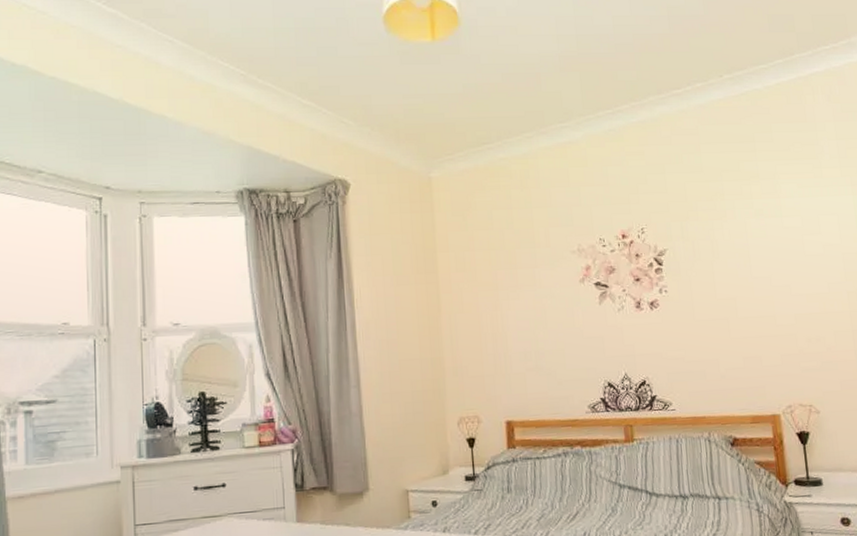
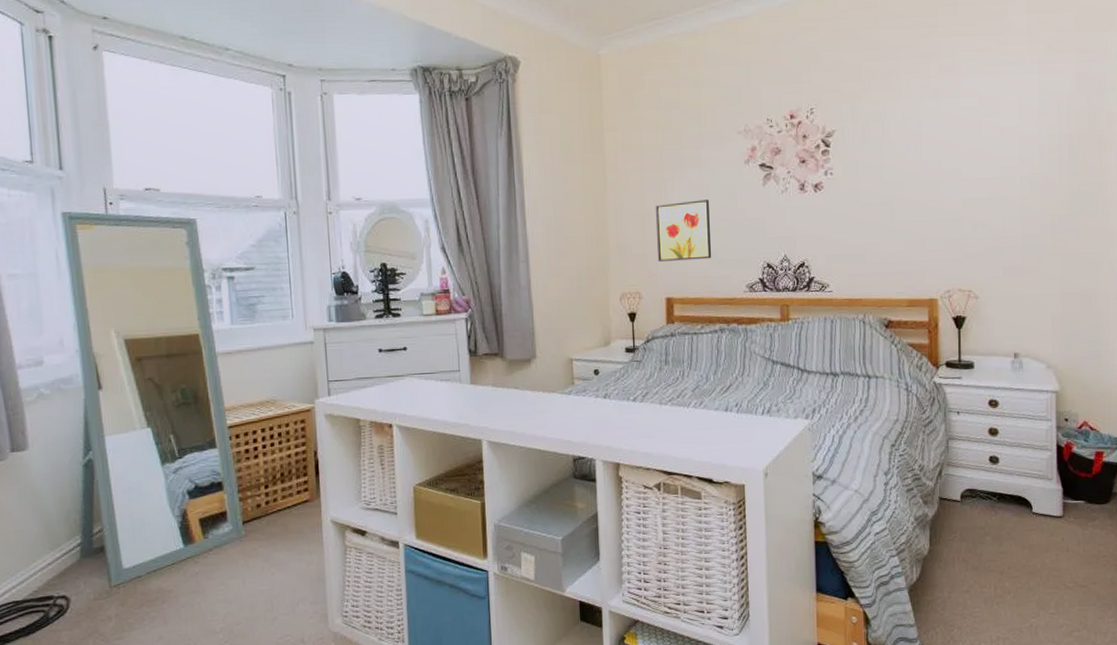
wall art: none [491,319,552,383] -> present [655,200,712,262]

